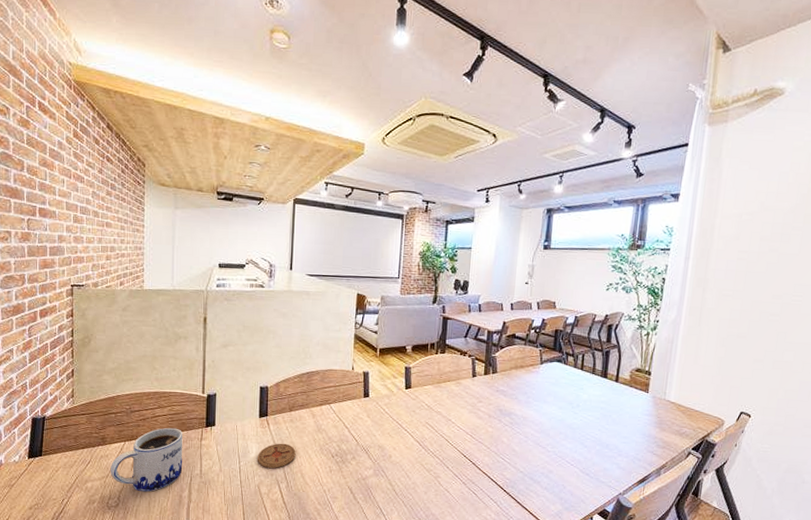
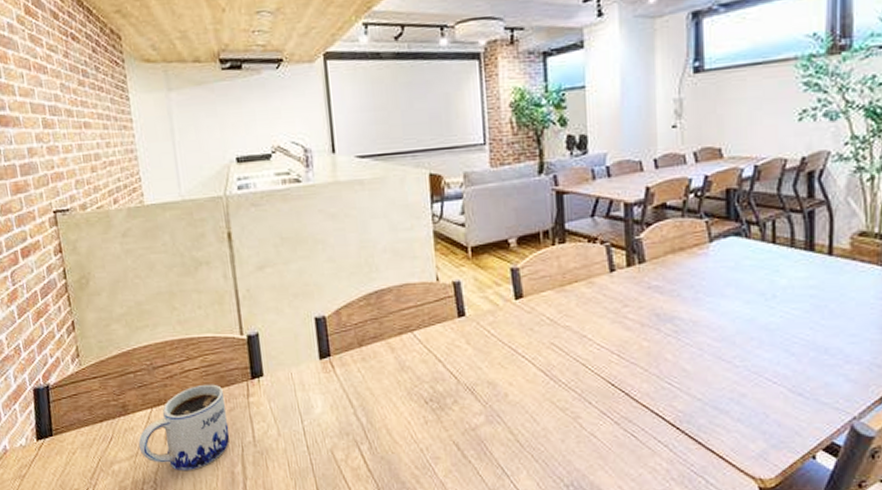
coaster: present [257,443,296,469] -> none [324,391,376,427]

